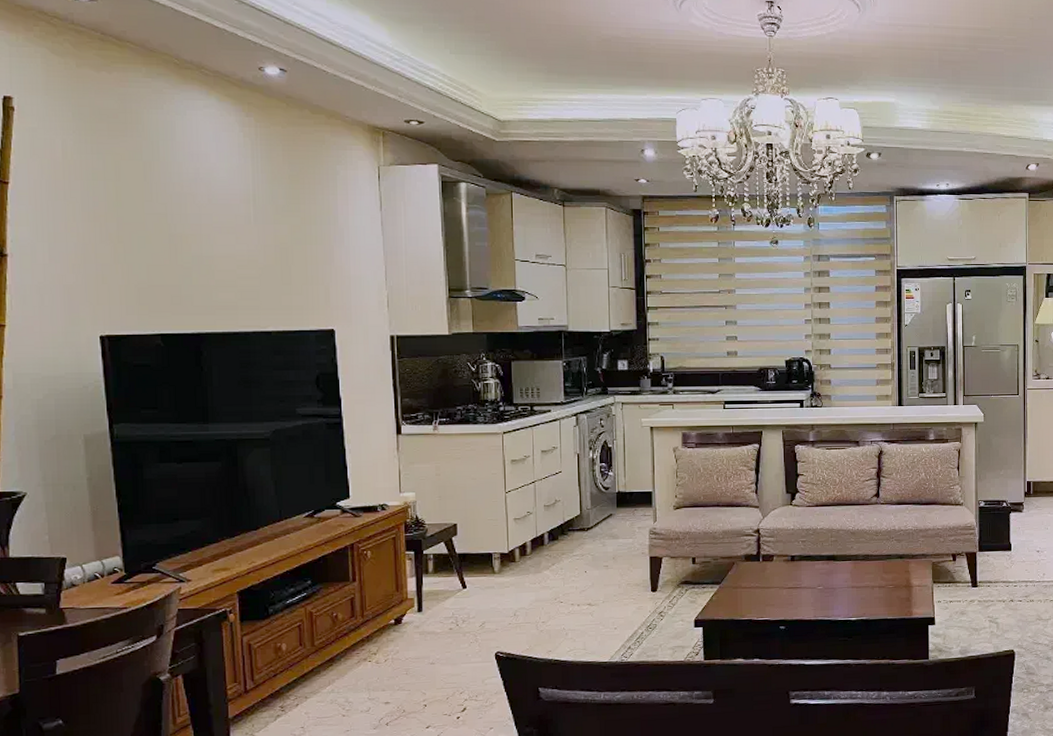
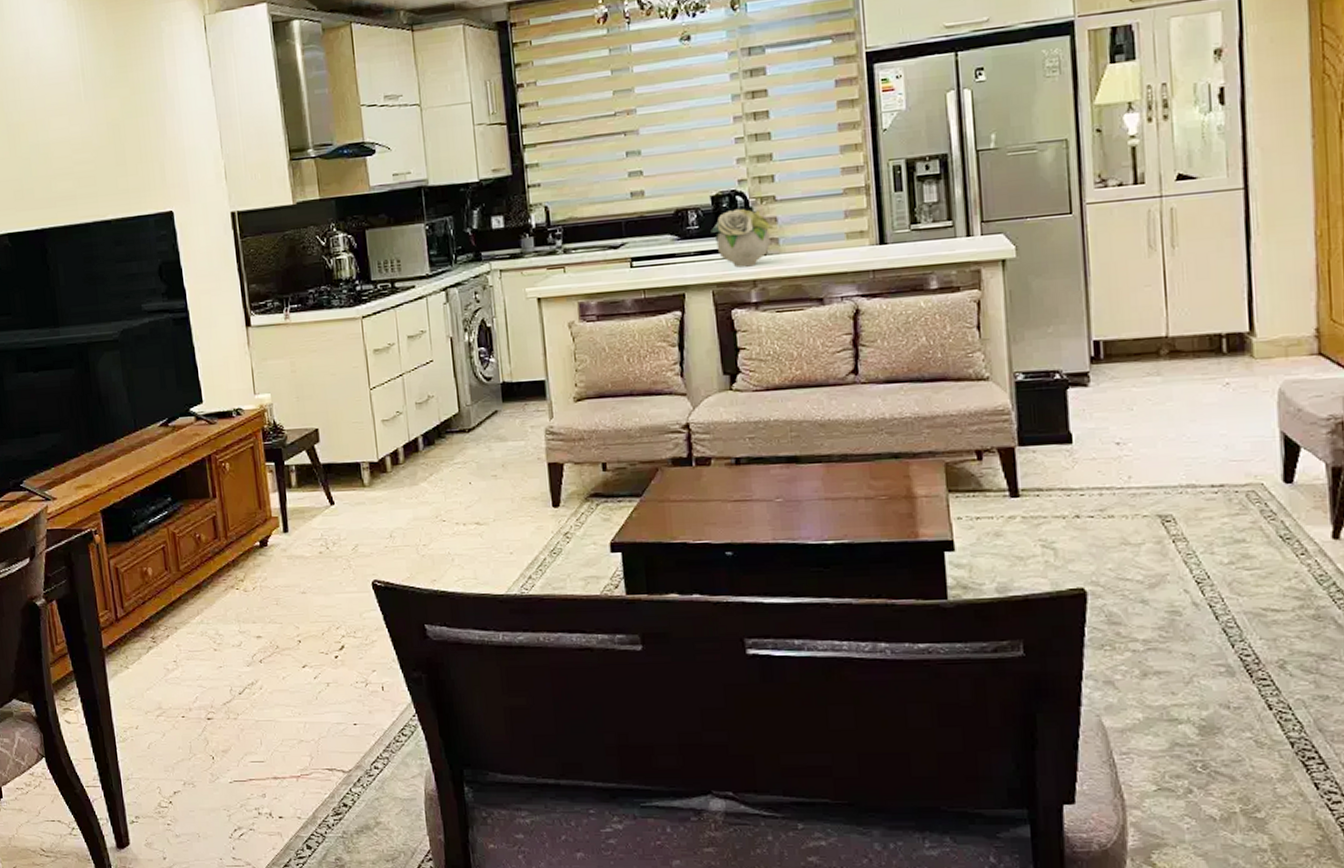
flower arrangement: none [784,371,828,415] -> present [710,208,774,268]

